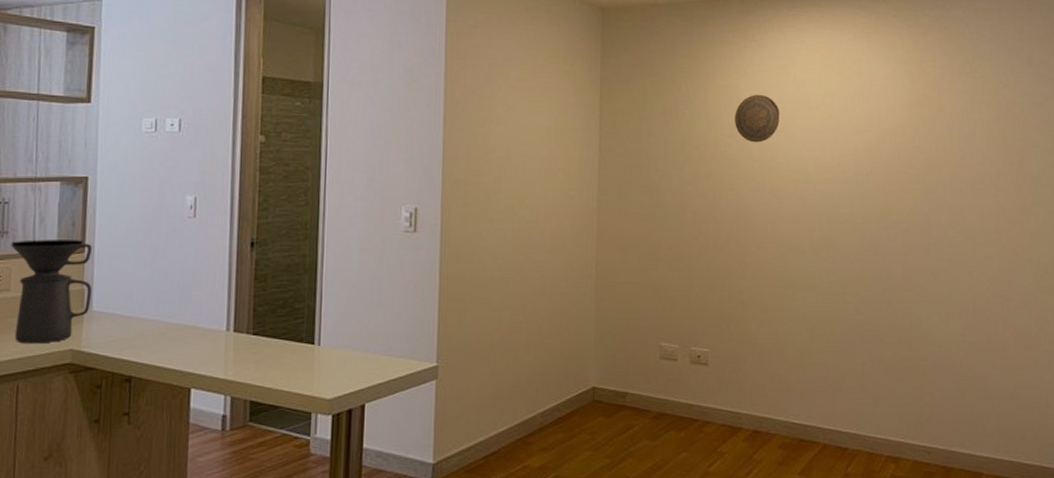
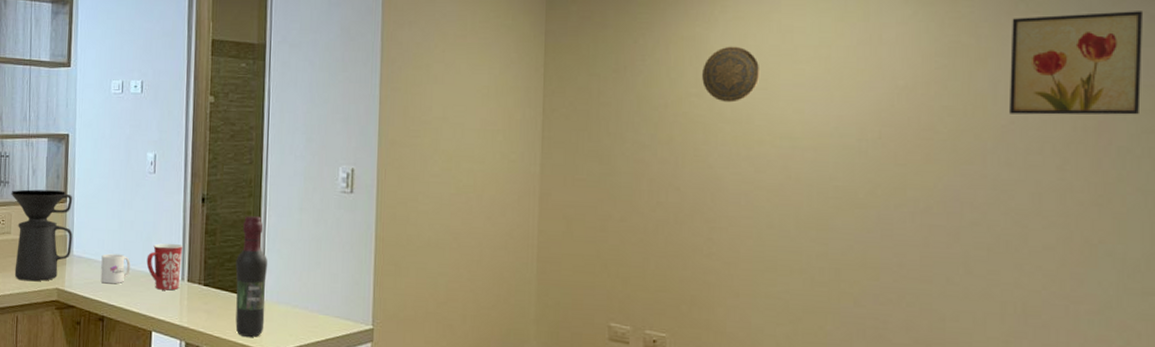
mug: none [127,307,165,340] -> present [100,253,131,284]
mug: none [184,292,229,343] -> present [146,243,183,291]
wine bottle: none [289,259,326,385] -> present [235,216,268,337]
wall art: none [960,73,1045,153] -> present [1010,11,1142,115]

